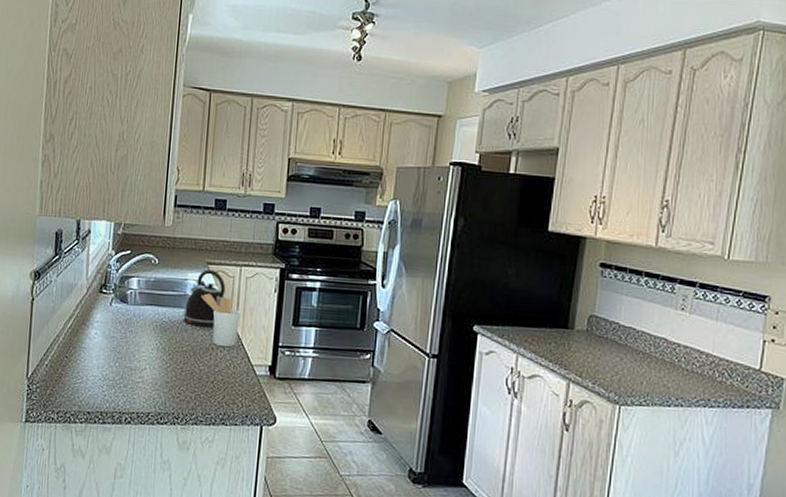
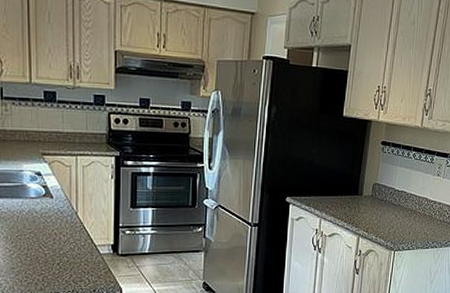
kettle: present [183,269,226,328] -> none [22,160,63,215]
utensil holder: present [201,293,242,348] -> none [39,183,81,232]

